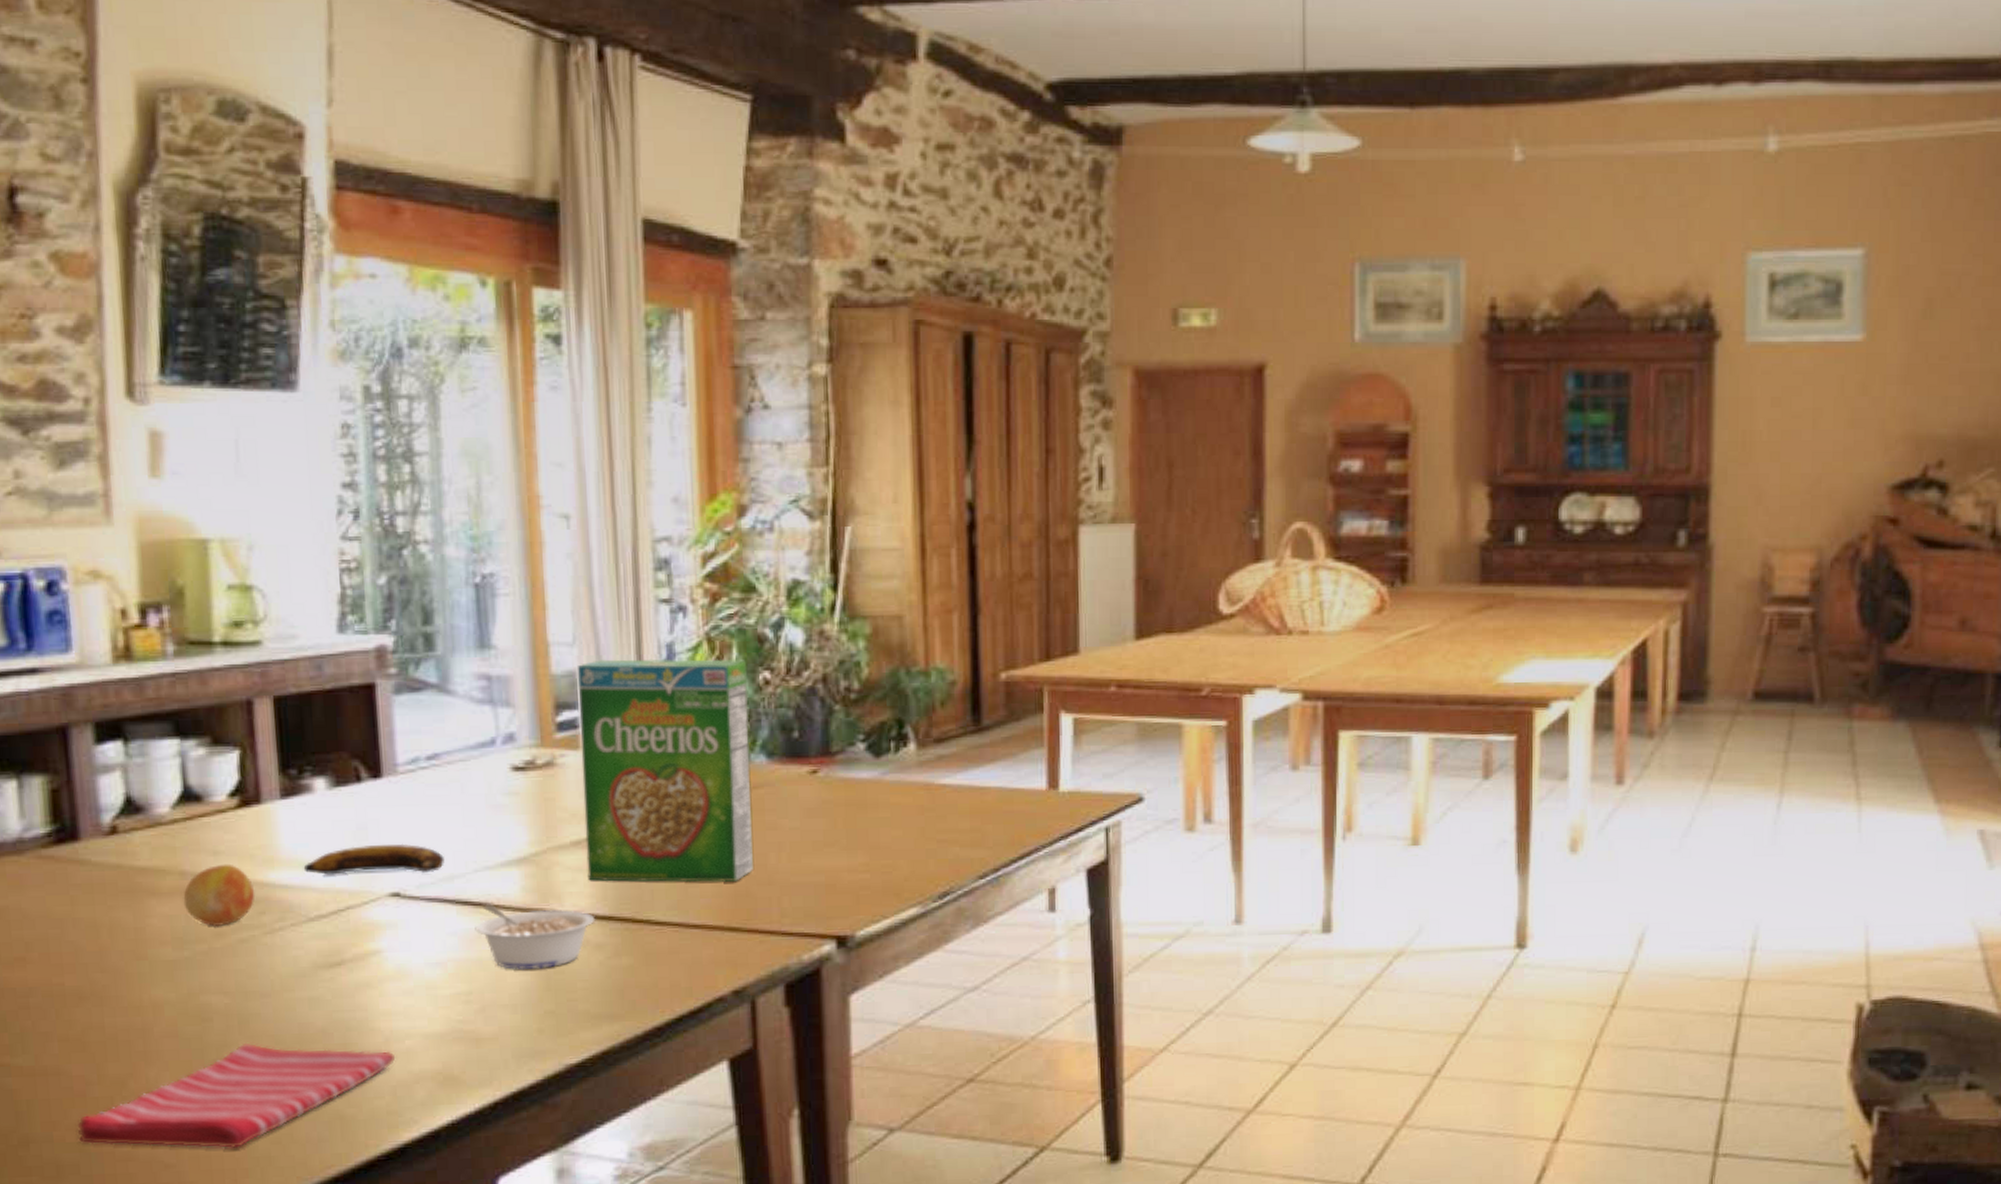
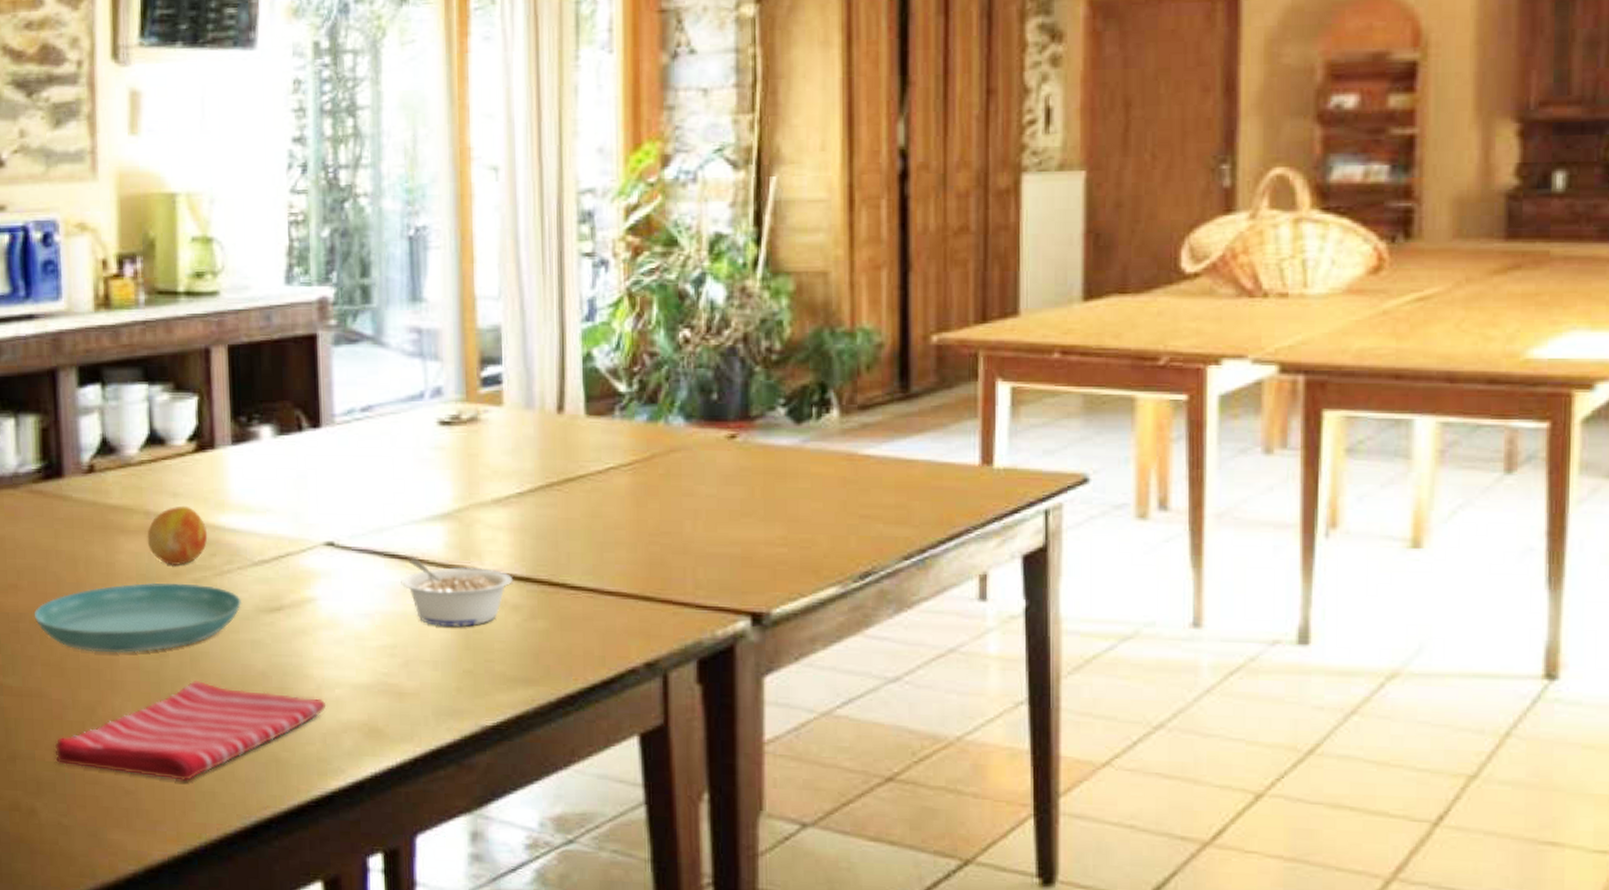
saucer: none [47,944,298,1023] -> present [34,582,243,653]
banana: present [303,843,444,875] -> none [249,493,375,523]
cereal box: present [576,659,755,883] -> none [501,314,670,550]

